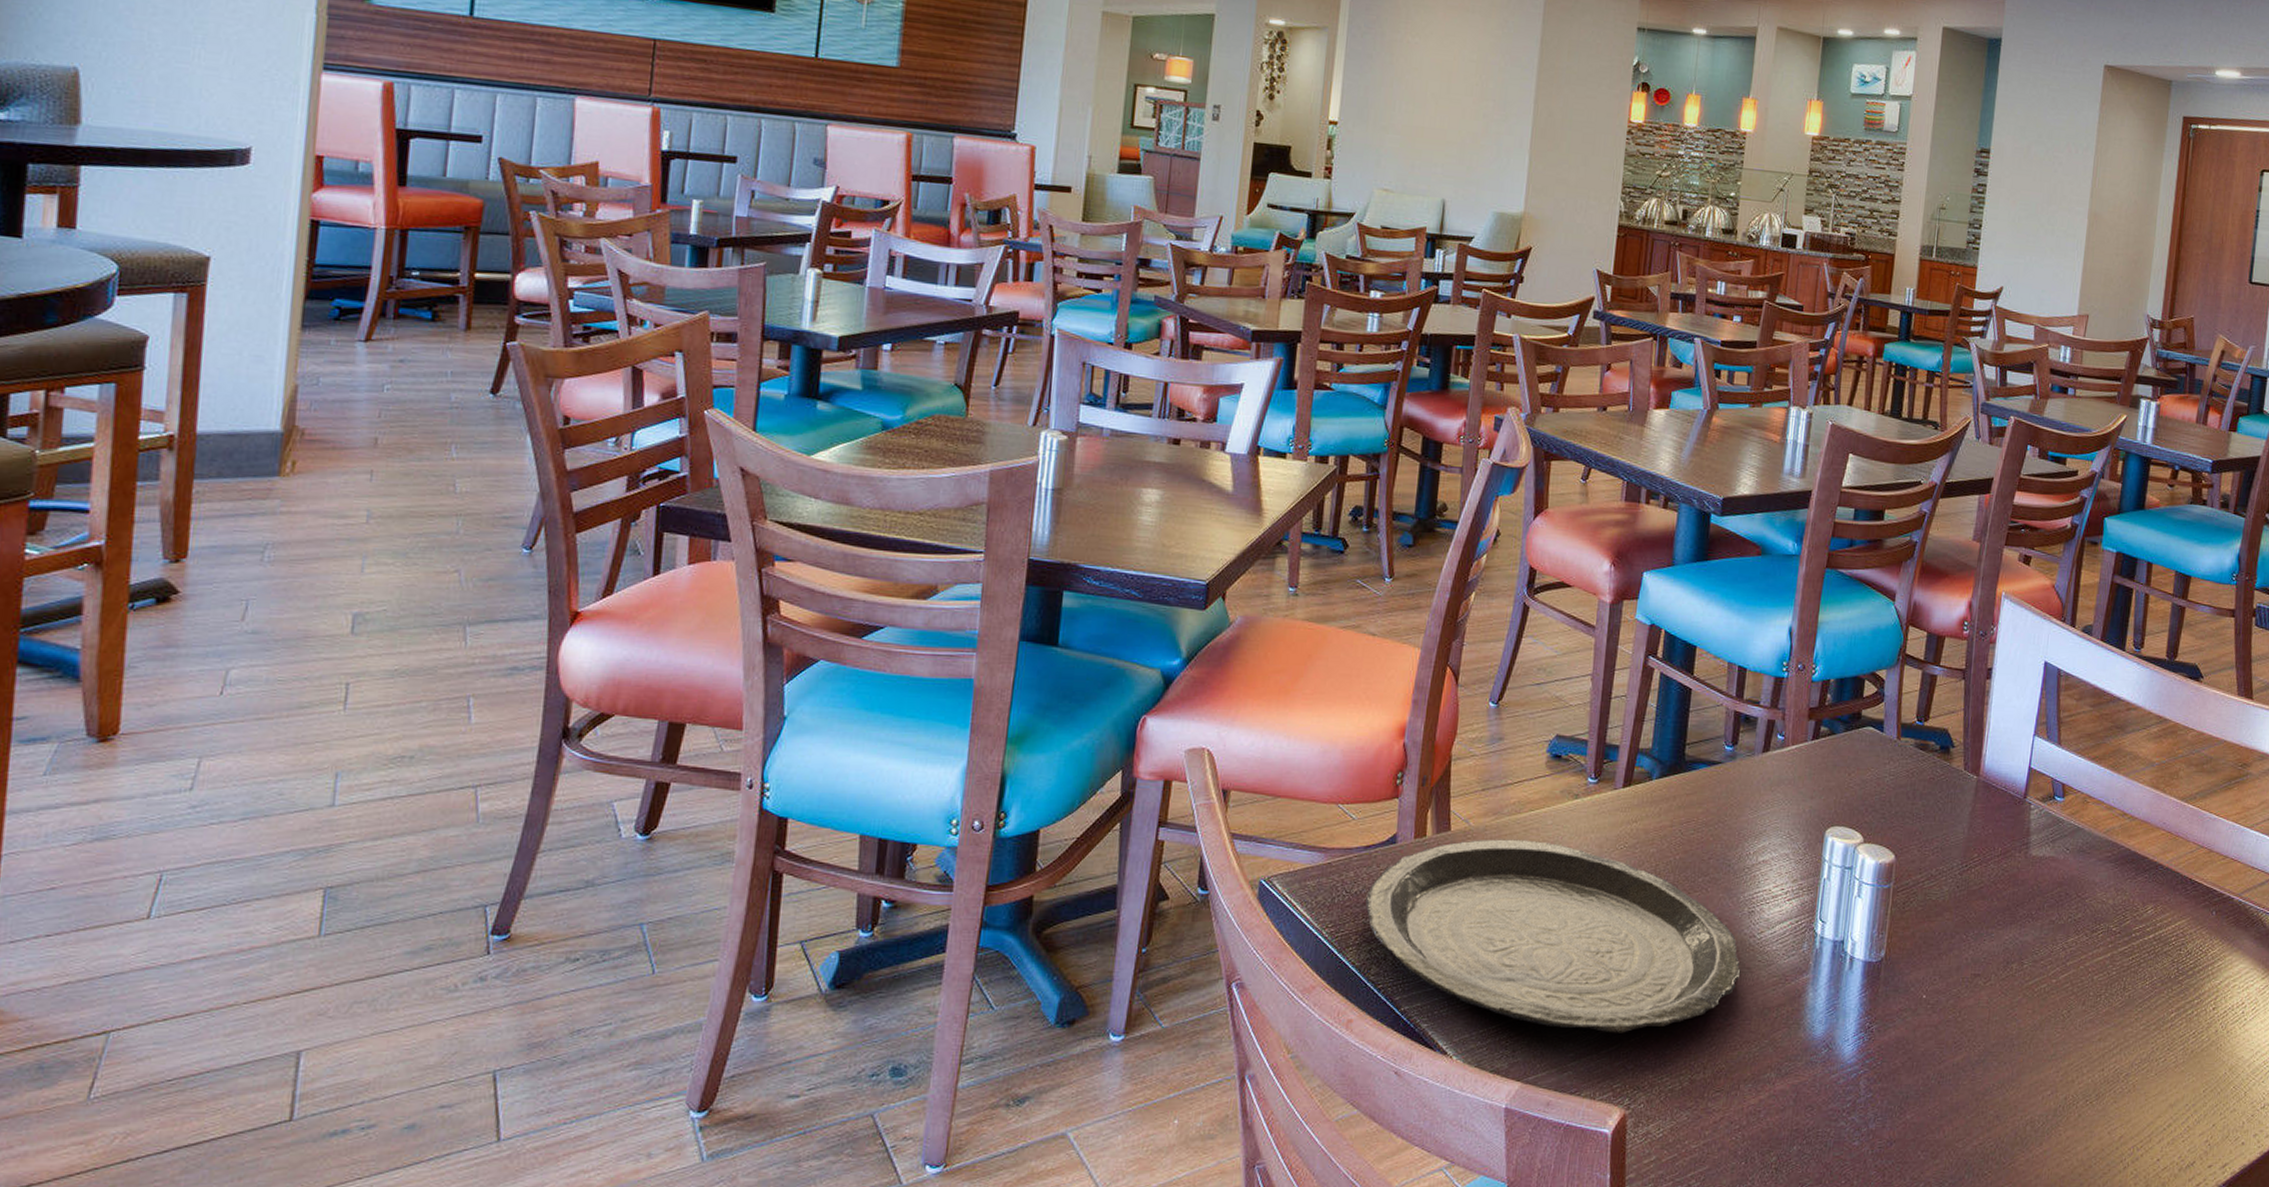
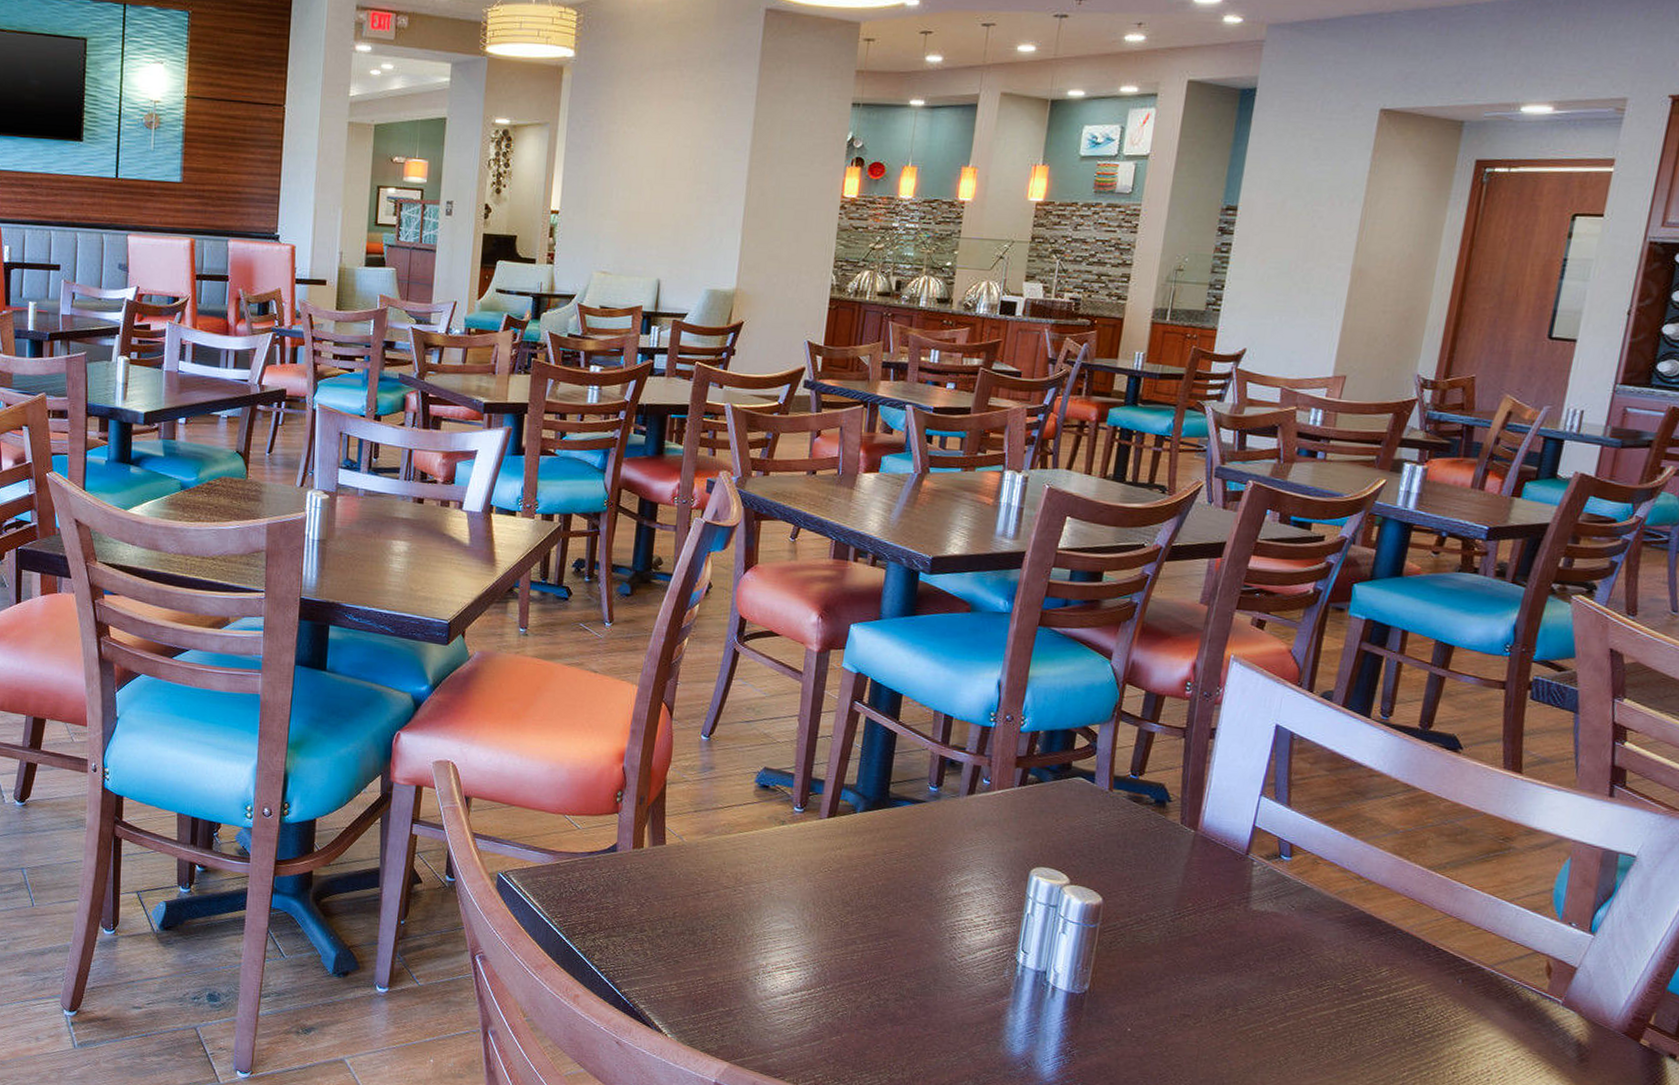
plate: present [1365,839,1741,1033] -> none [590,854,941,1032]

